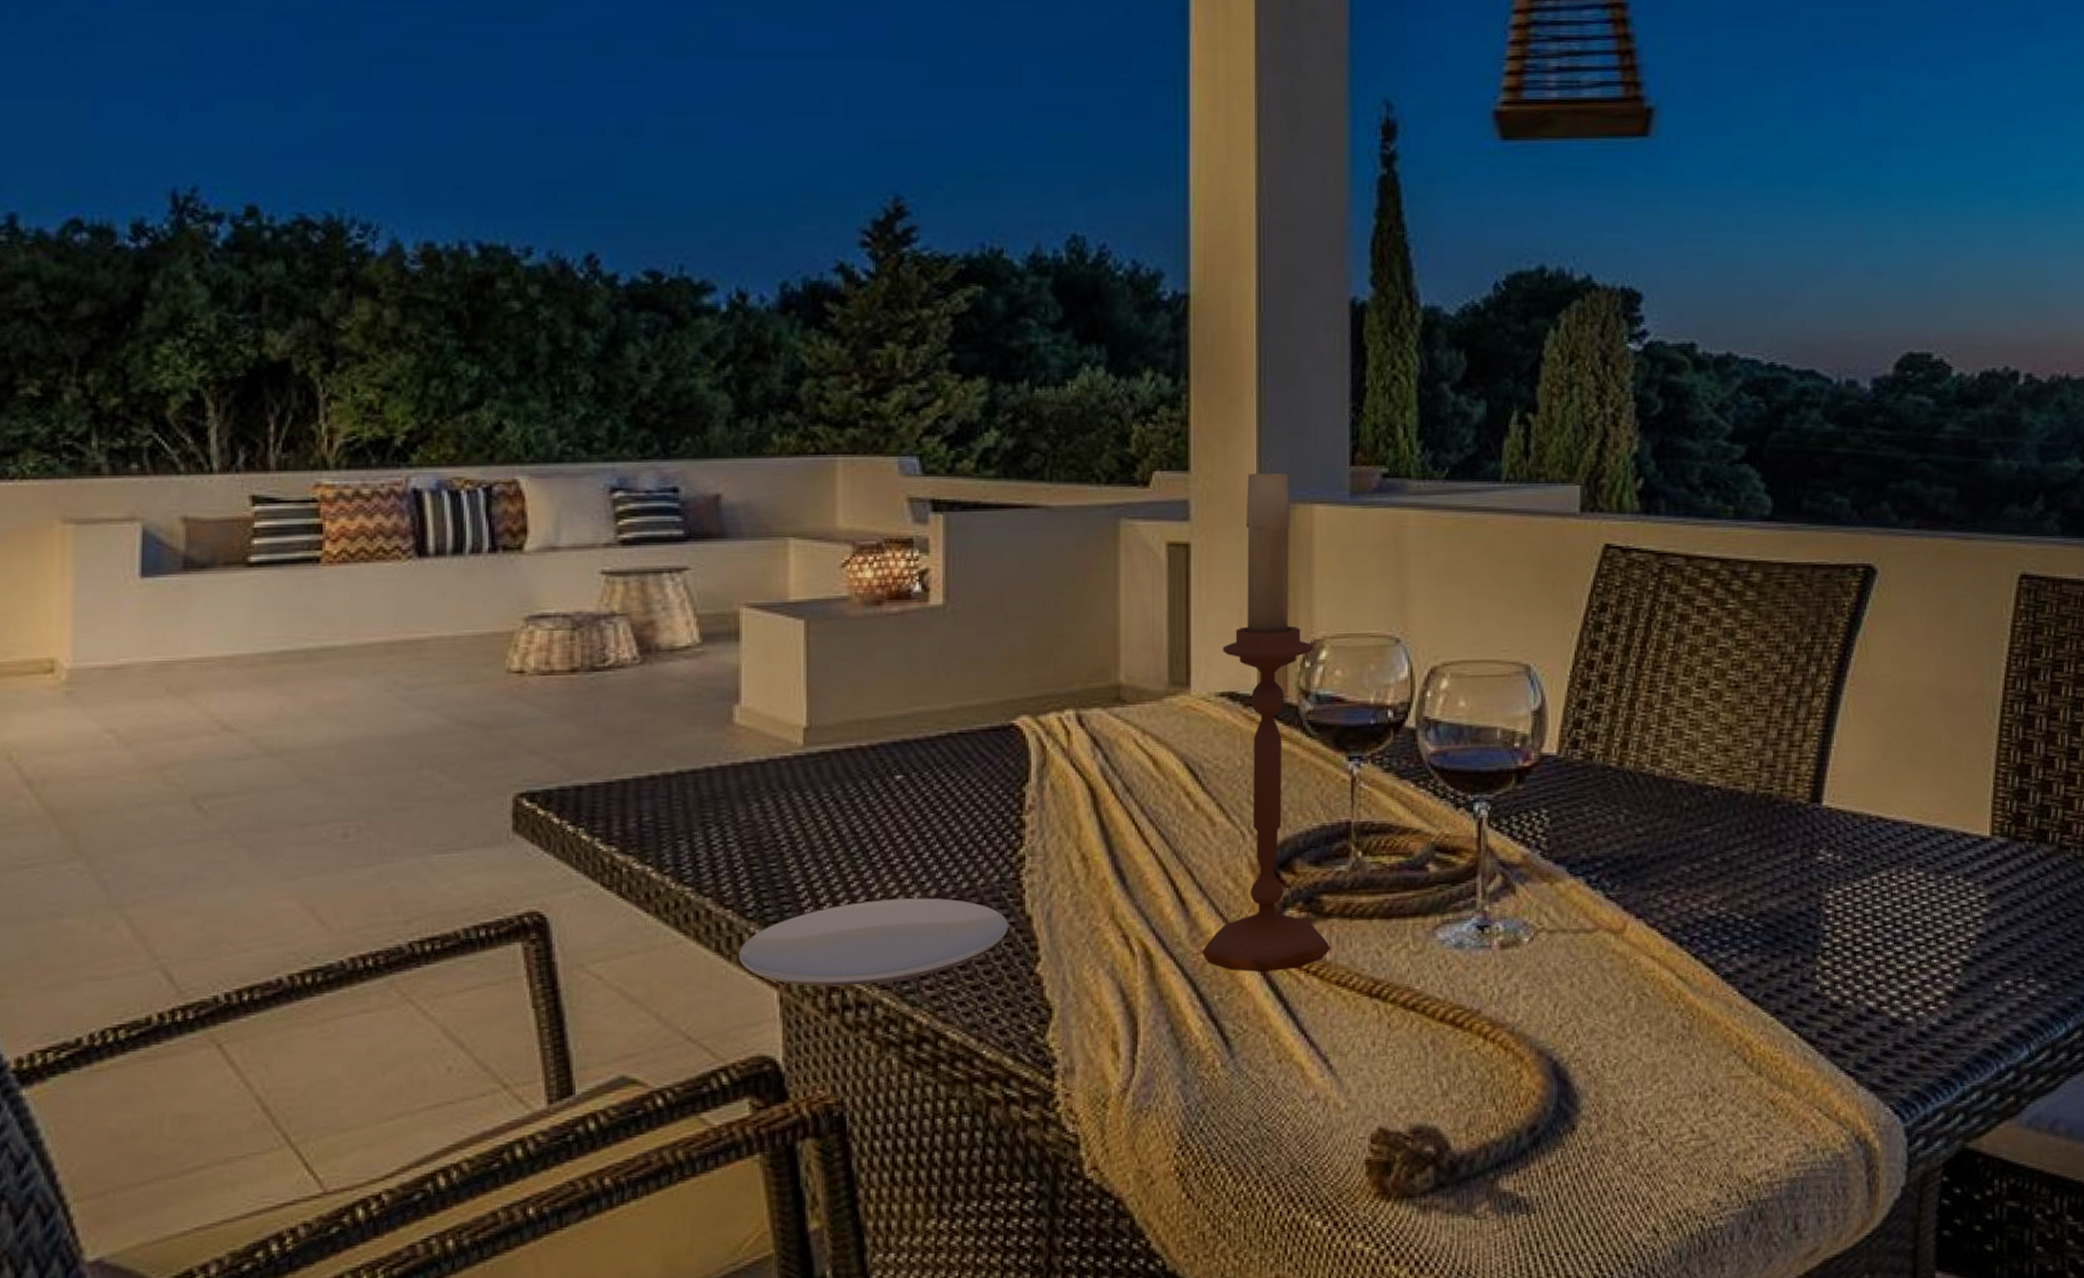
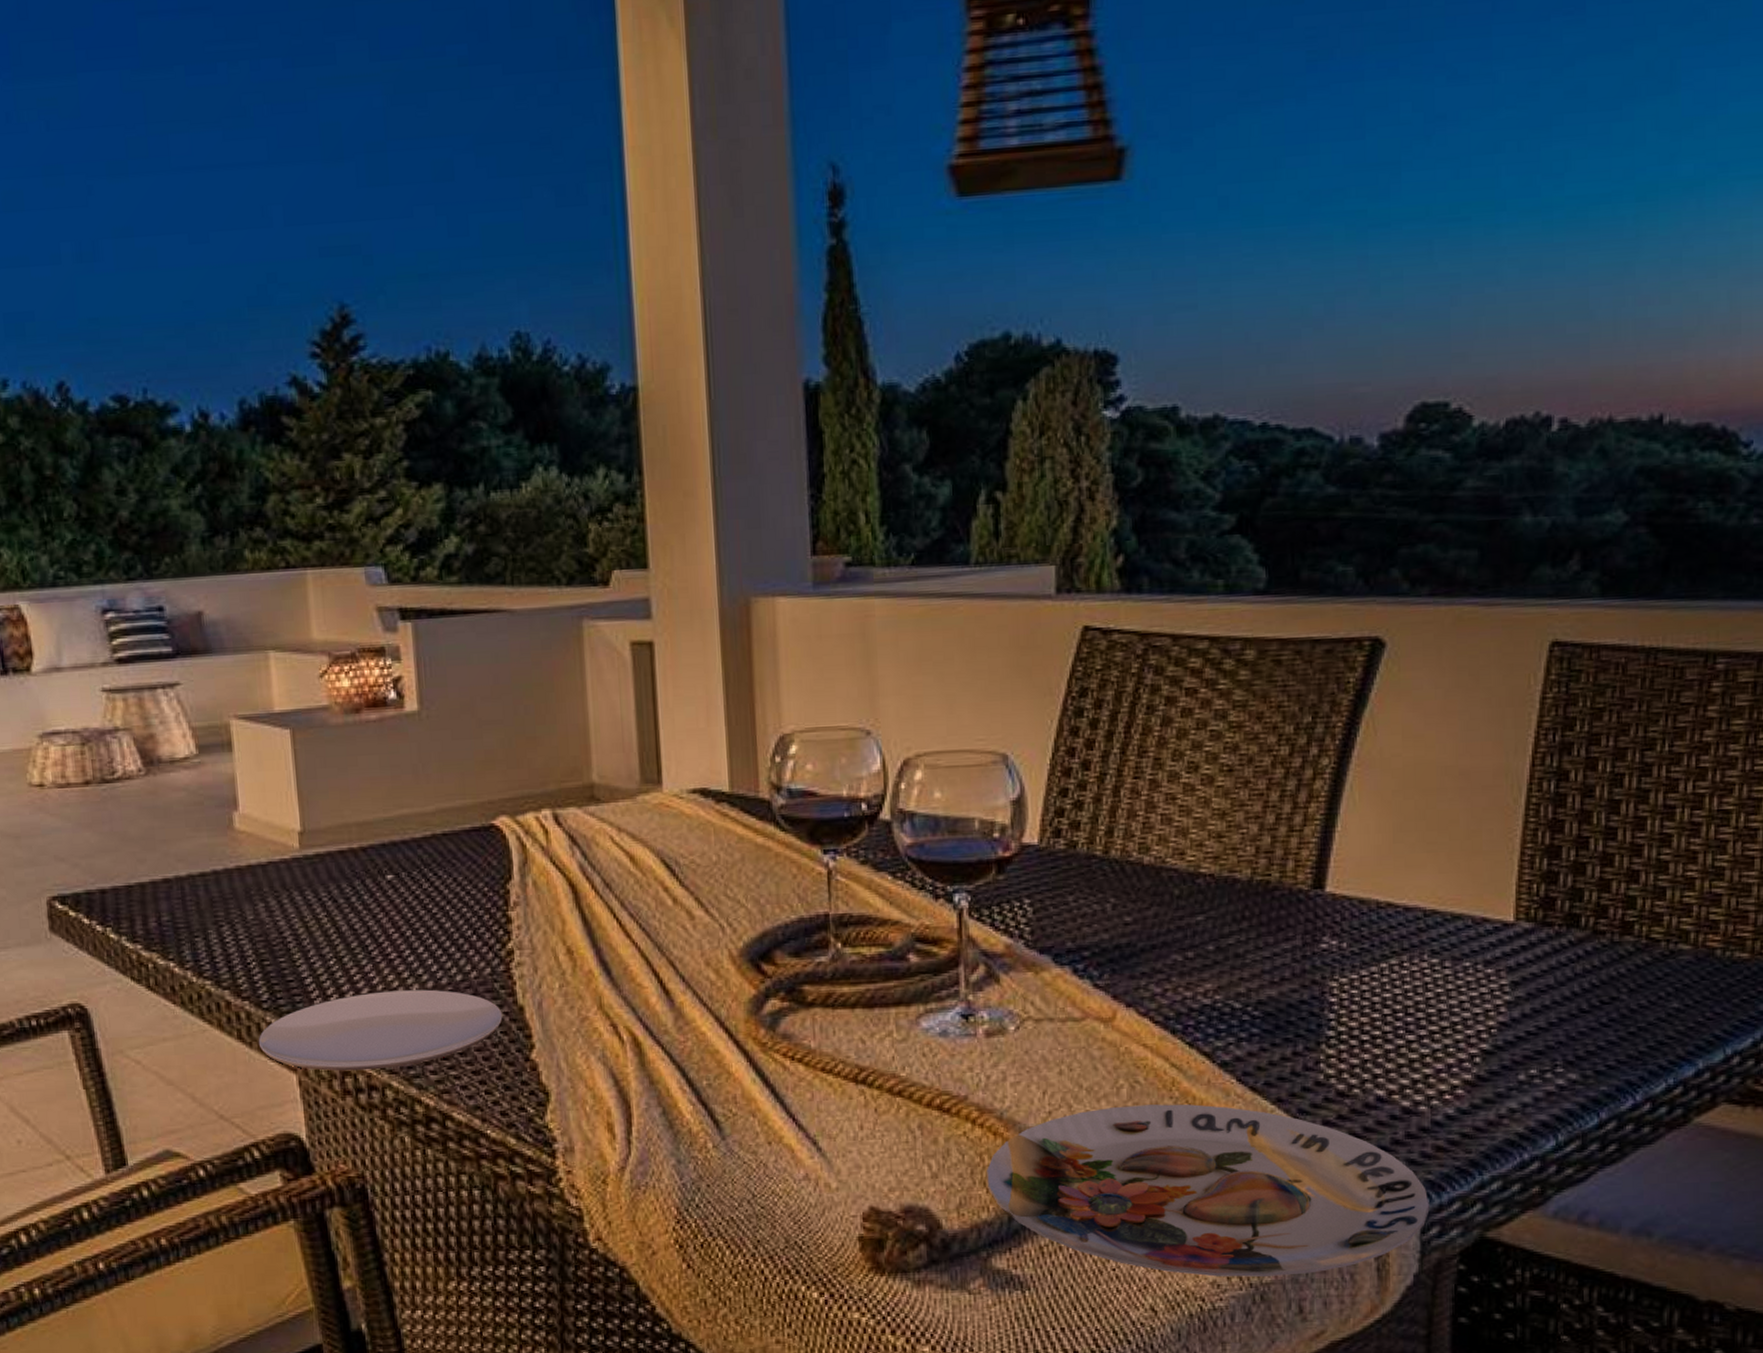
candlestick: present [1202,458,1331,973] -> none [688,551,815,1060]
plate: none [1495,1016,1916,1194] -> present [985,1104,1430,1277]

